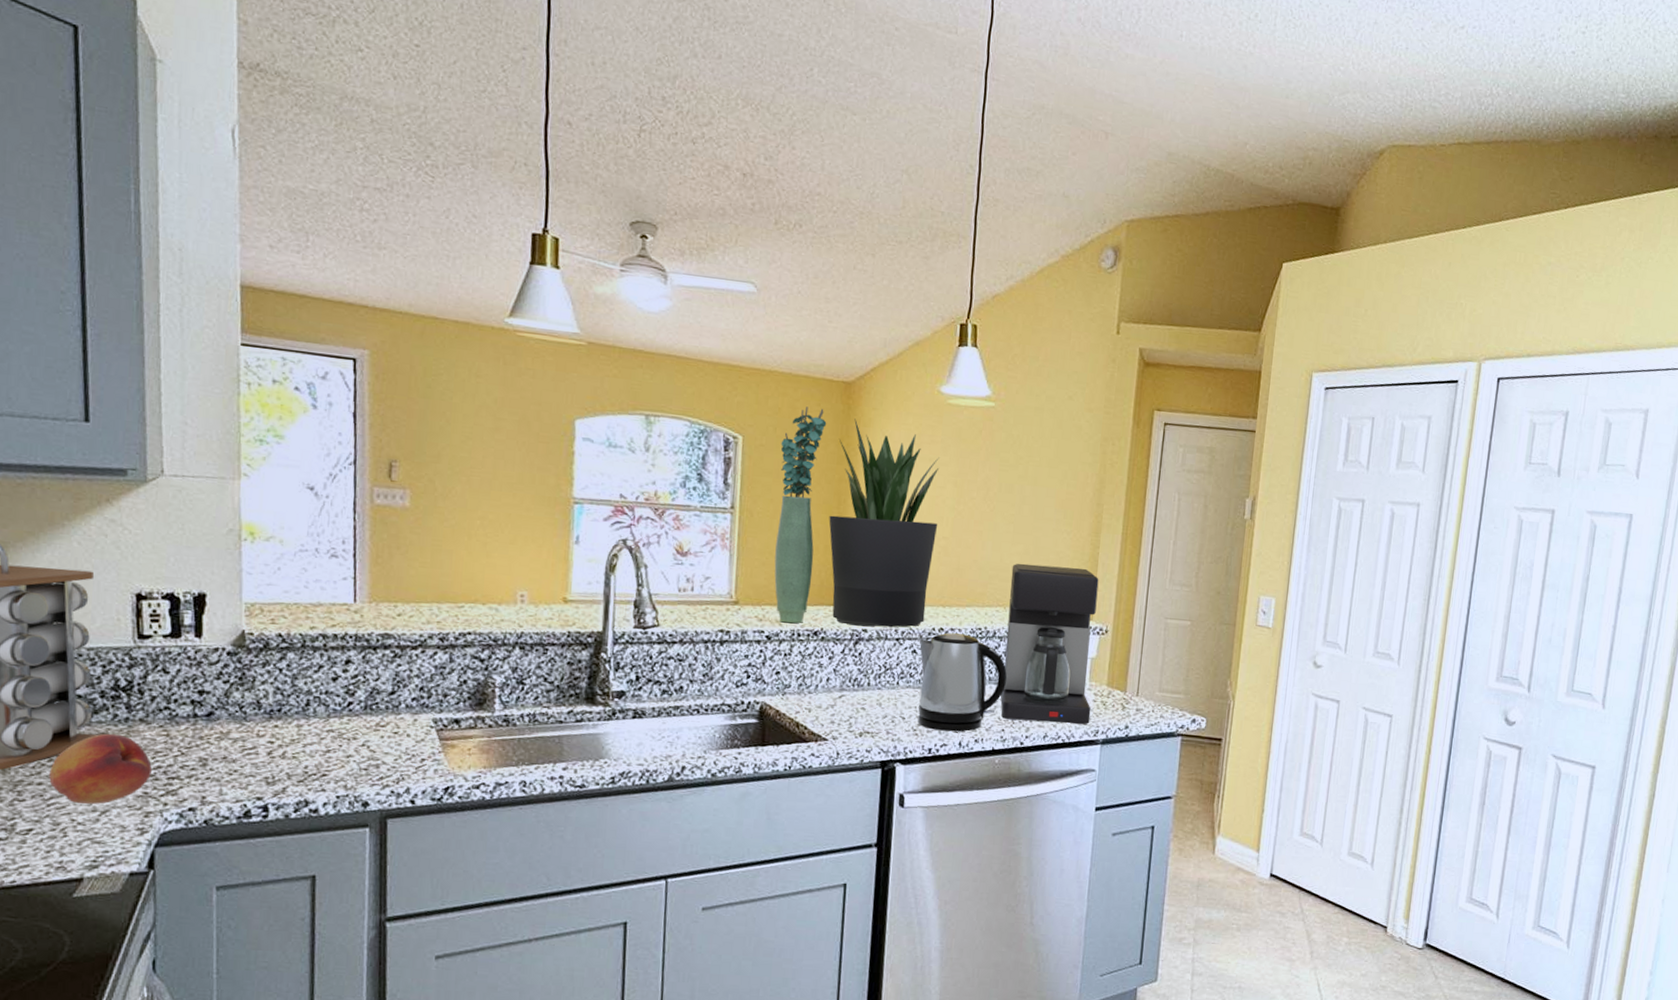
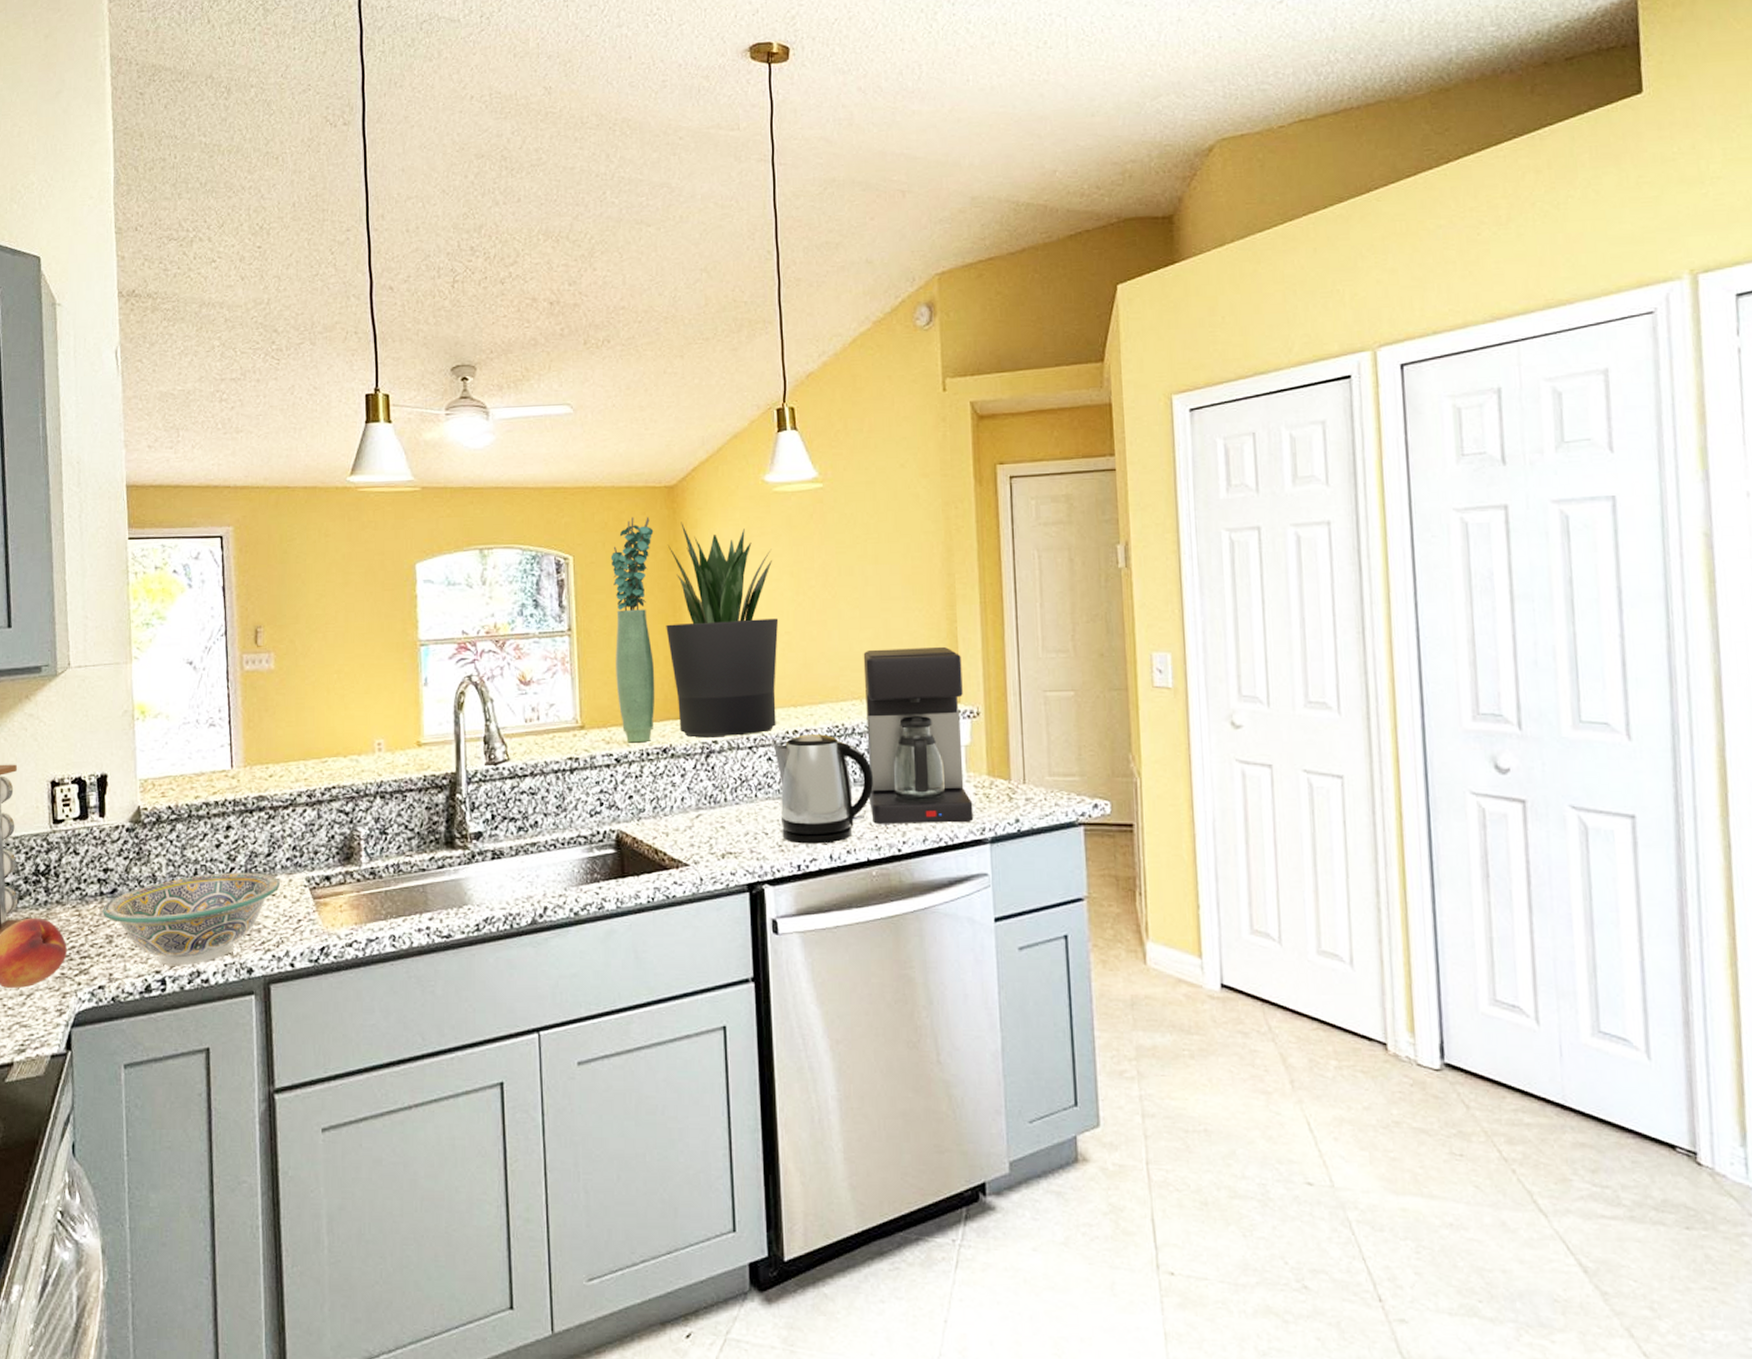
bowl: none [196,706,404,795] -> present [103,872,280,966]

